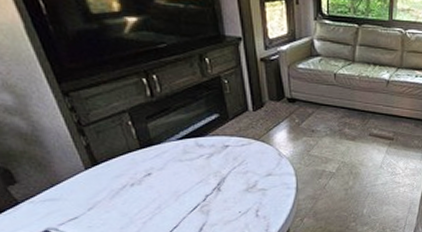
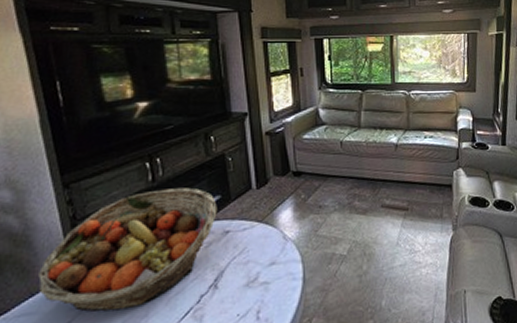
fruit basket: none [55,104,217,202] -> present [38,187,217,312]

